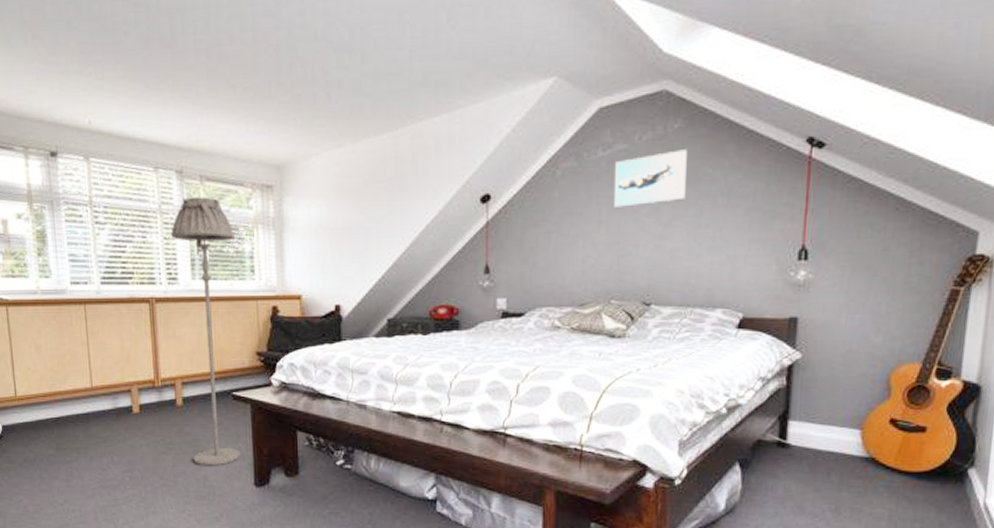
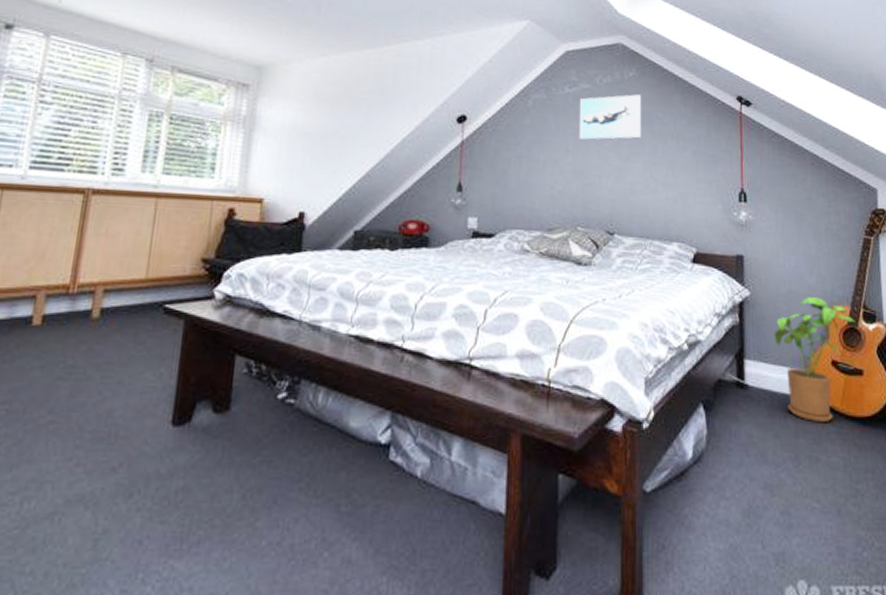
floor lamp: present [171,197,240,466] -> none [98,86,199,398]
house plant: none [824,356,926,478] -> present [773,297,856,423]

